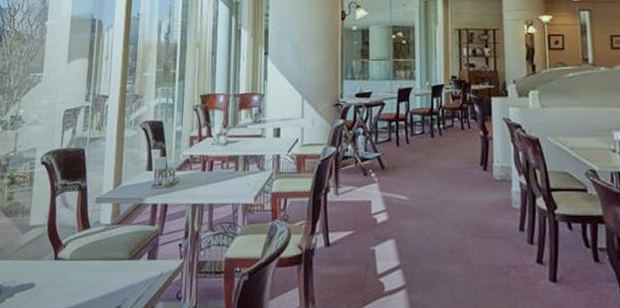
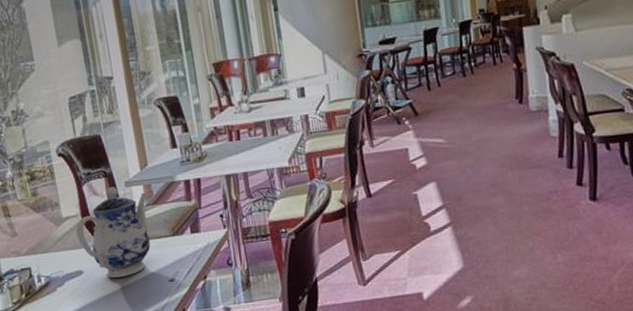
teapot: none [38,201,116,296] -> present [75,187,151,278]

